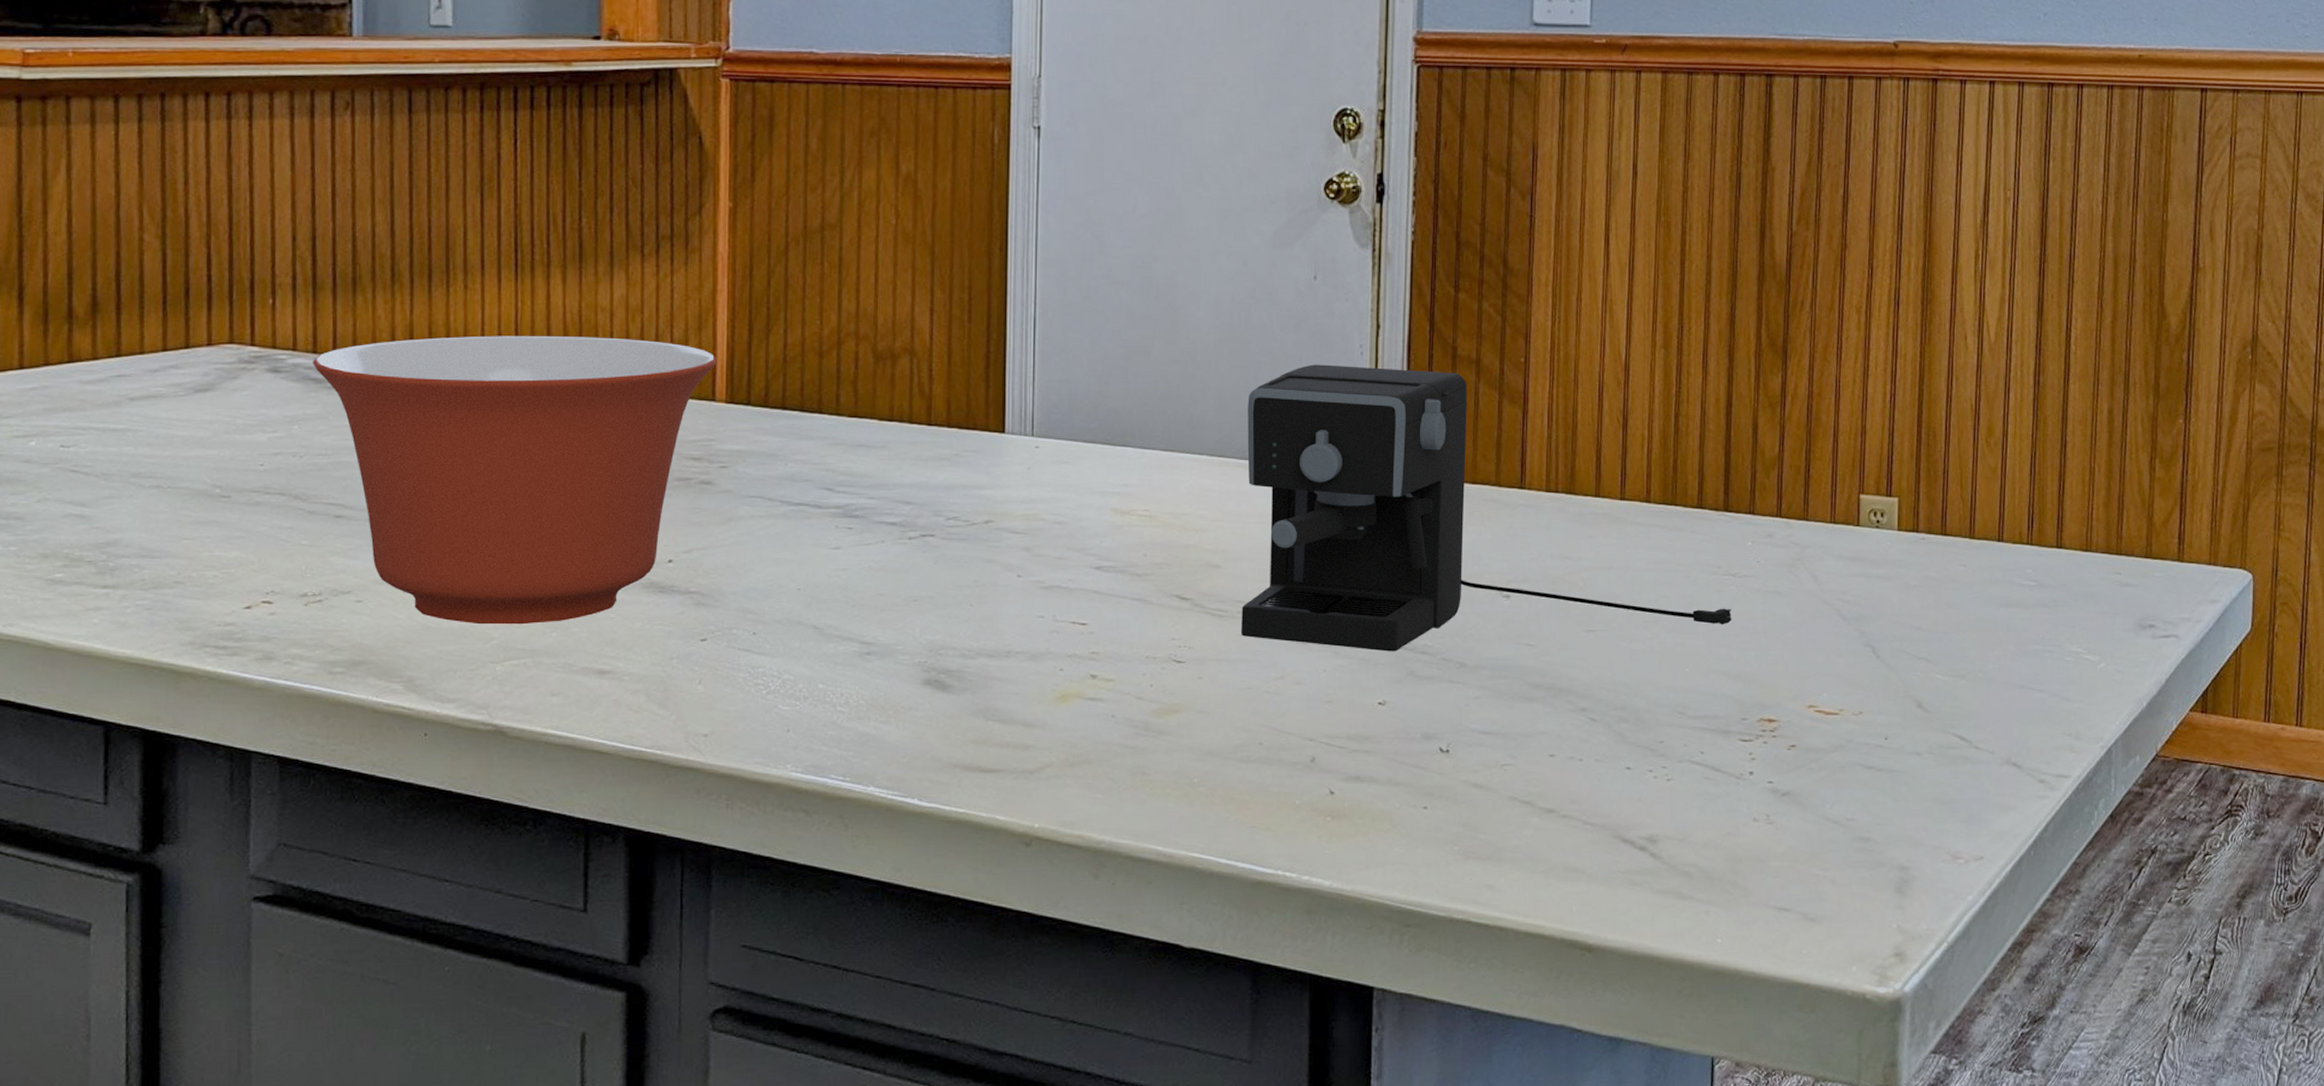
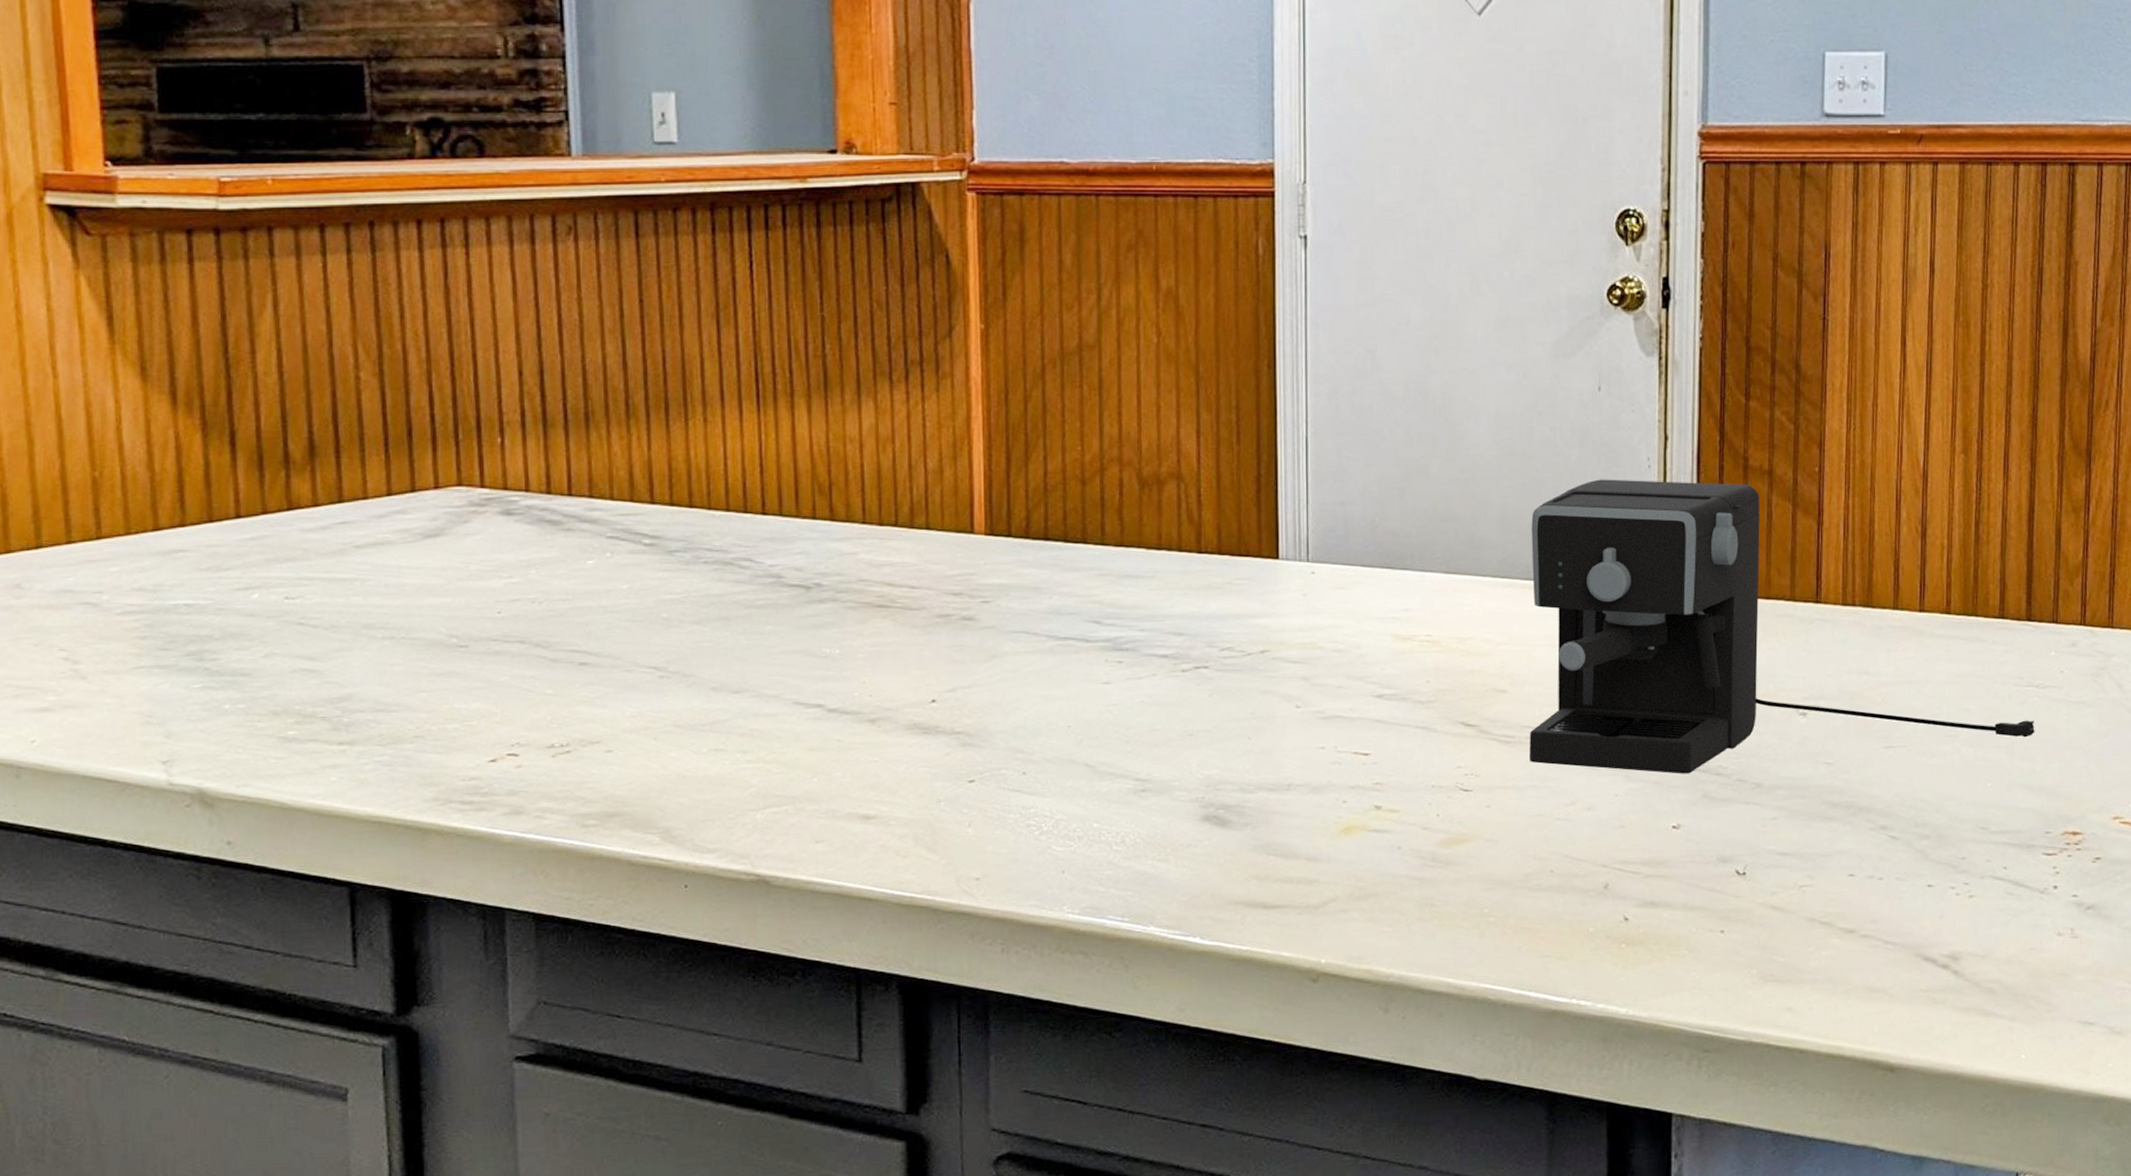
mixing bowl: present [312,336,717,625] -> none [547,469,974,772]

